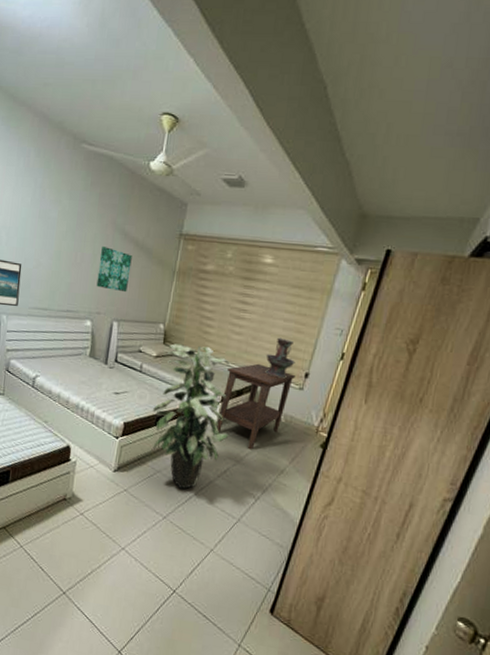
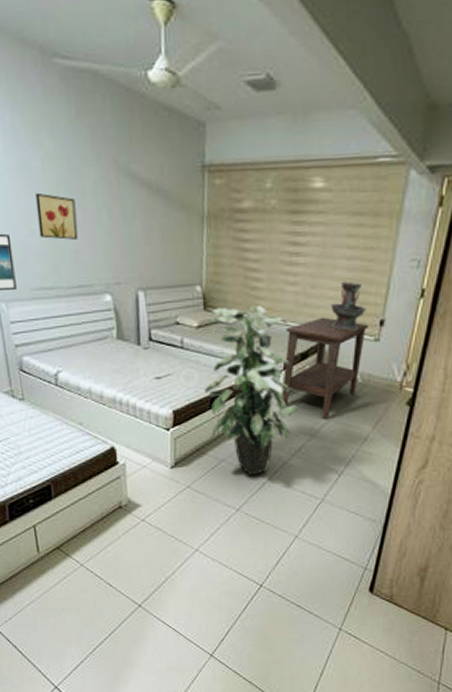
wall art: none [44,236,78,275] -> present [35,192,78,240]
wall art: present [96,247,132,293] -> none [106,196,148,253]

